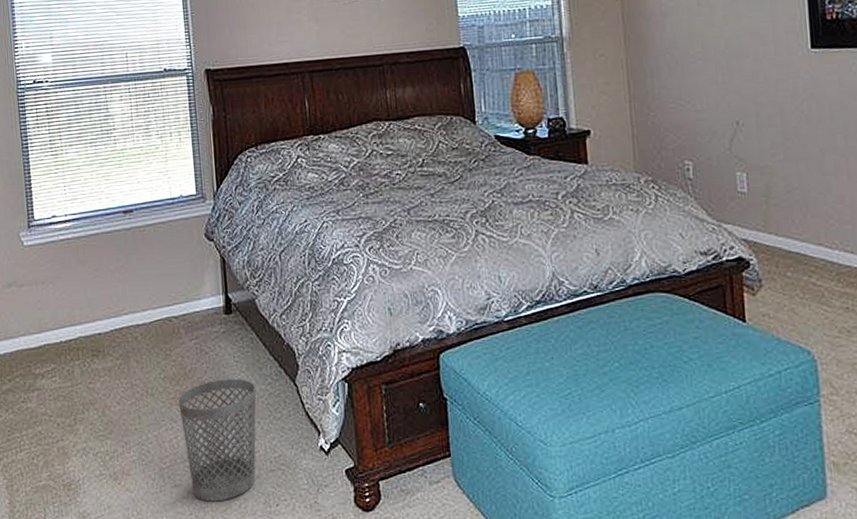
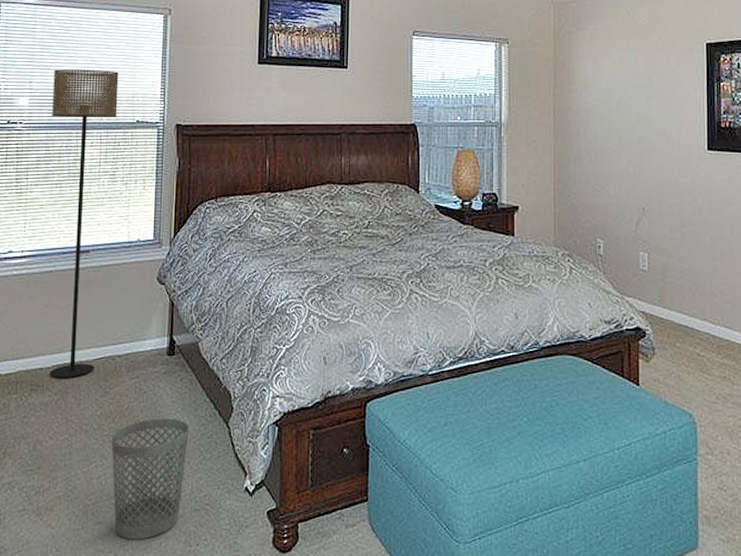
floor lamp: none [73,17,153,343] -> present [49,69,119,379]

